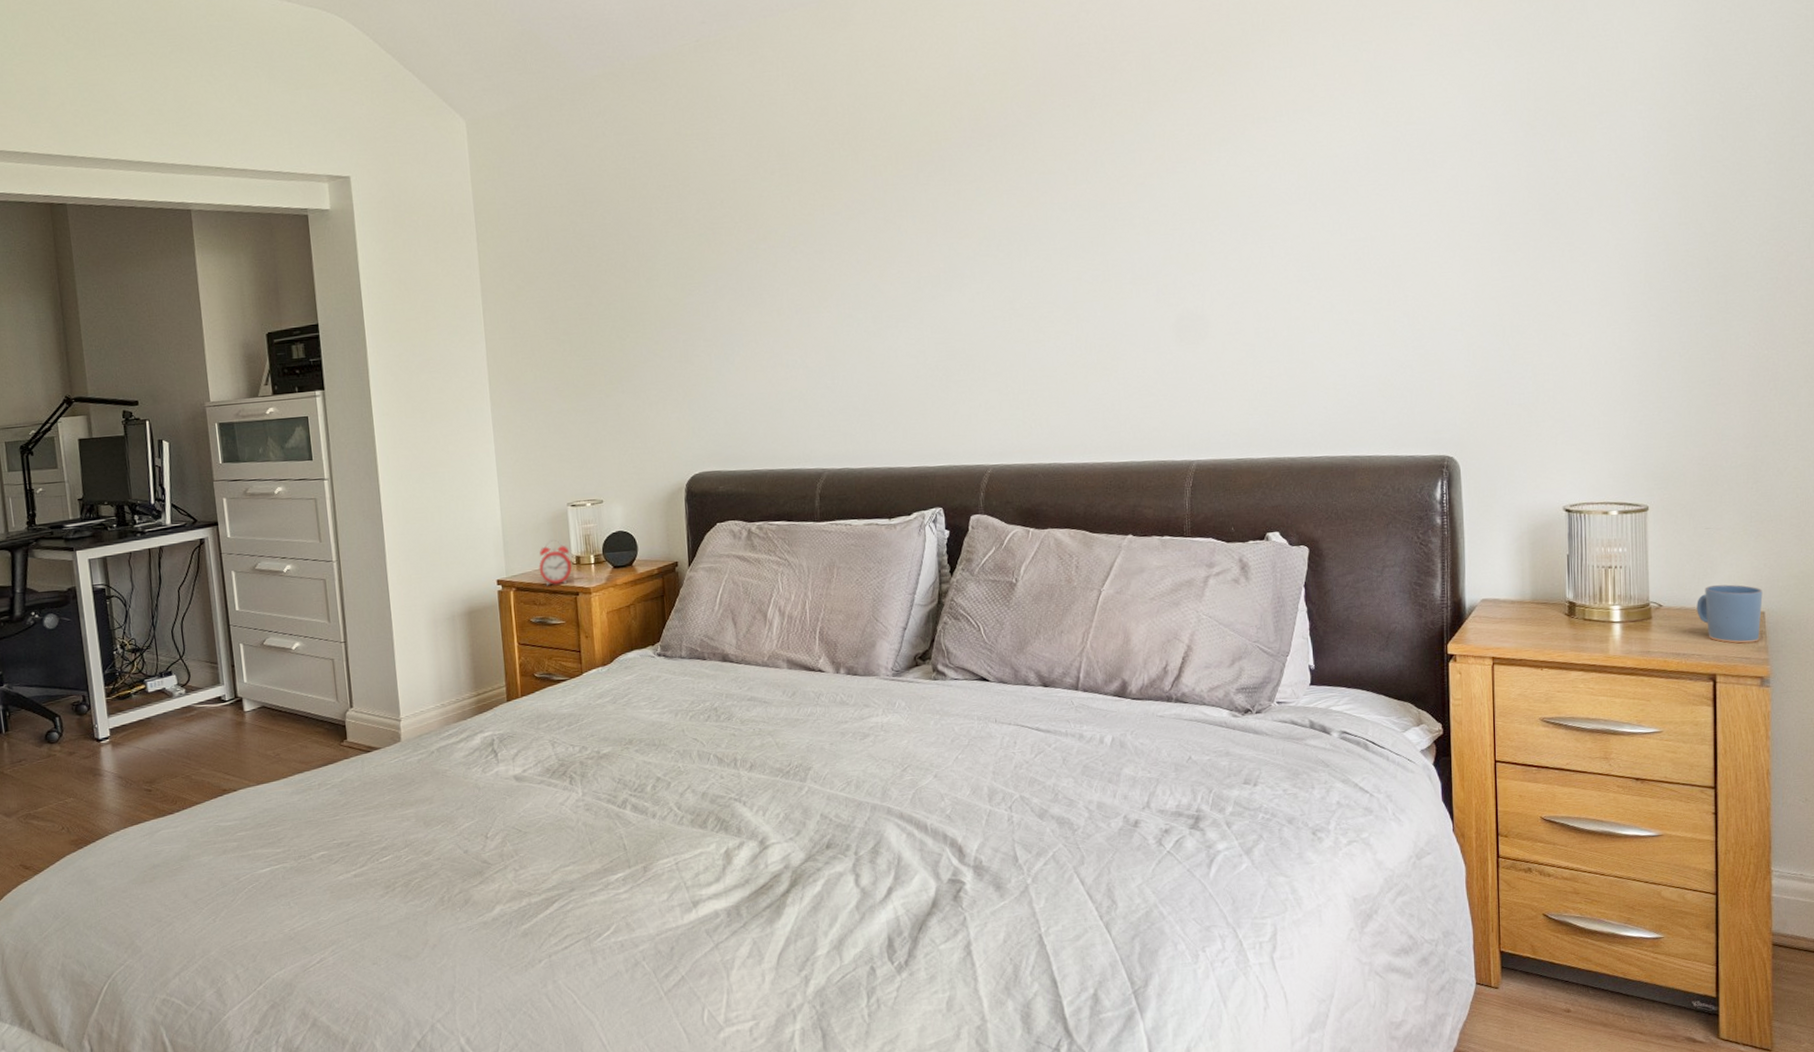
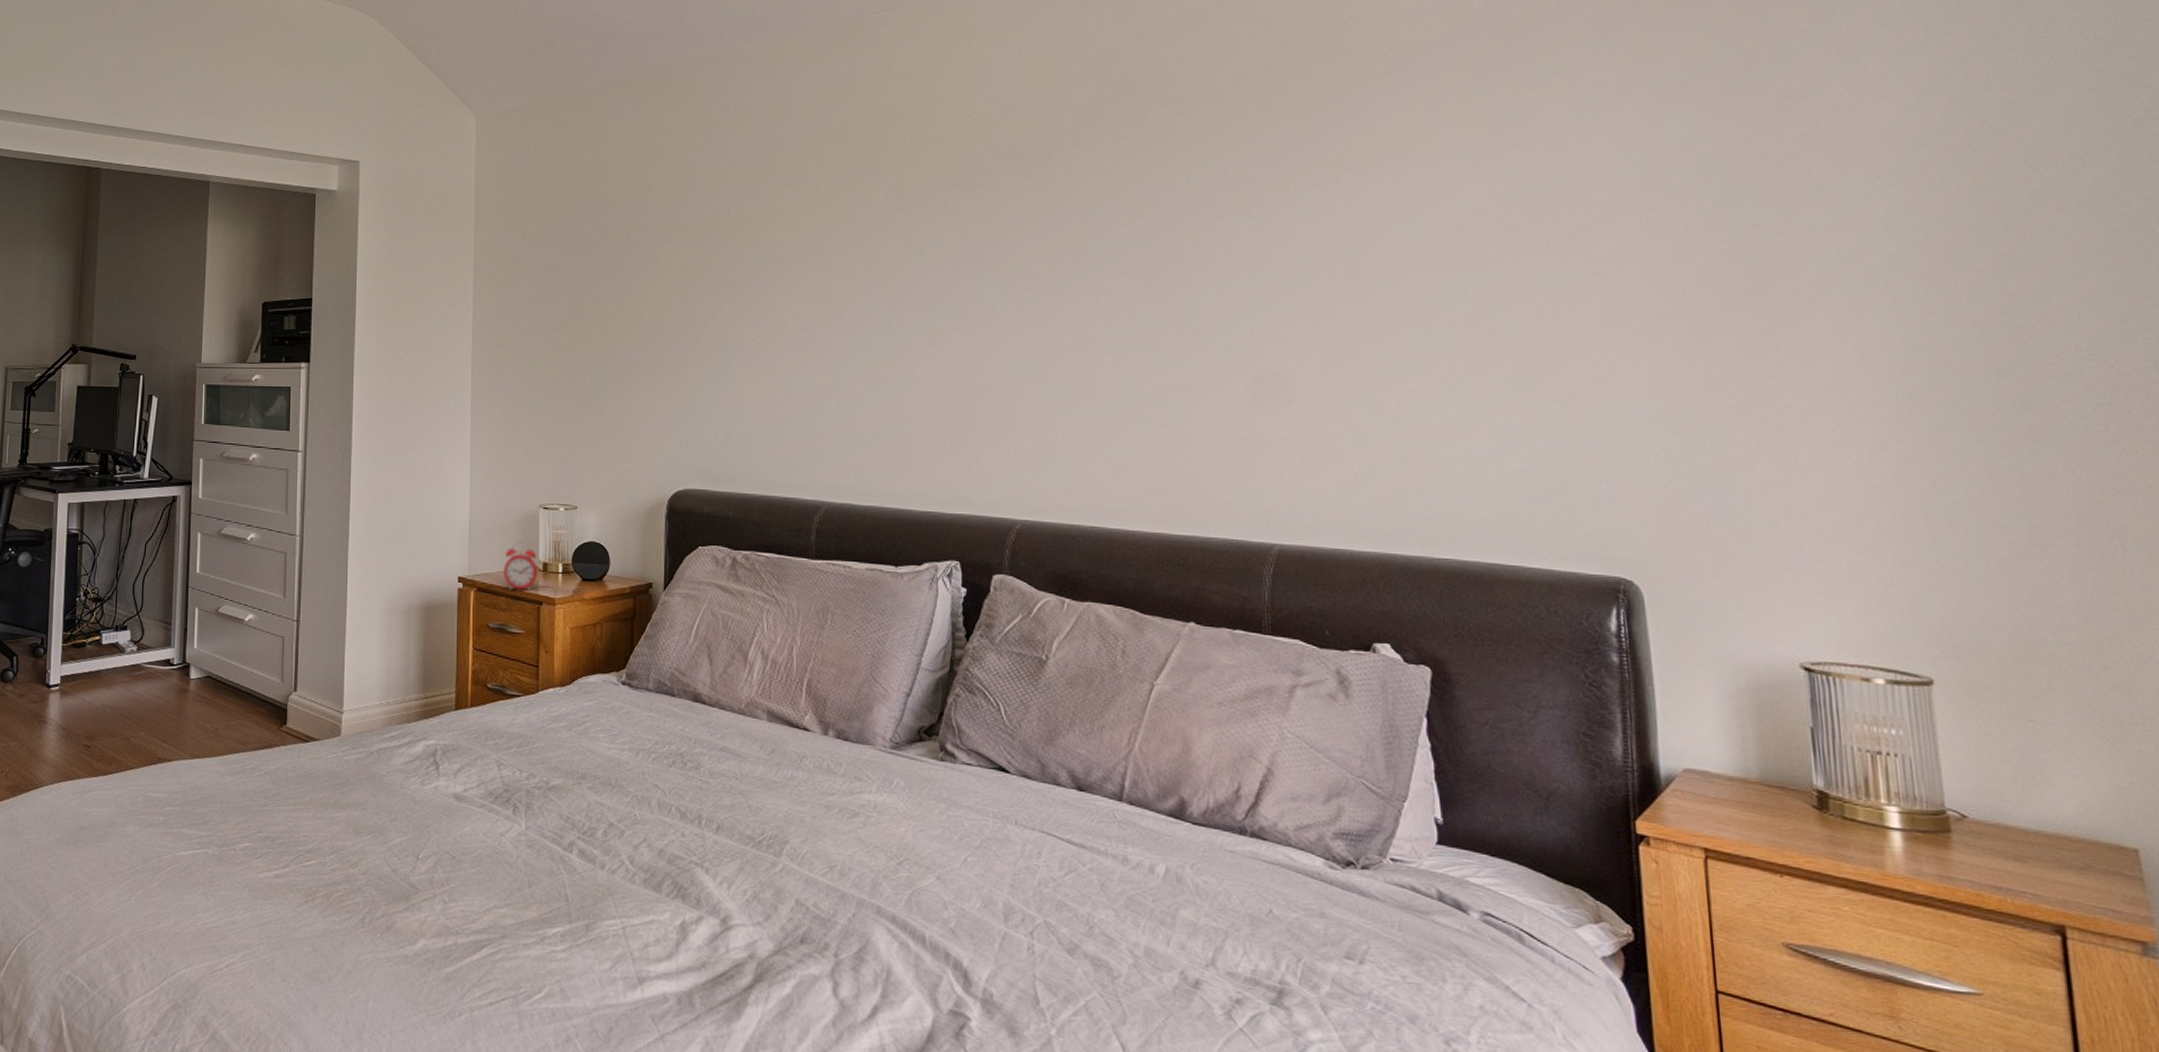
mug: present [1697,584,1763,644] -> none [2022,800,2134,890]

